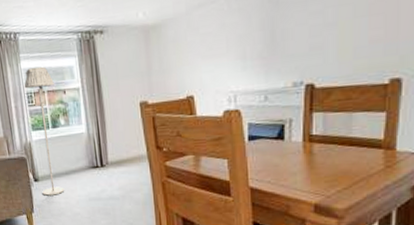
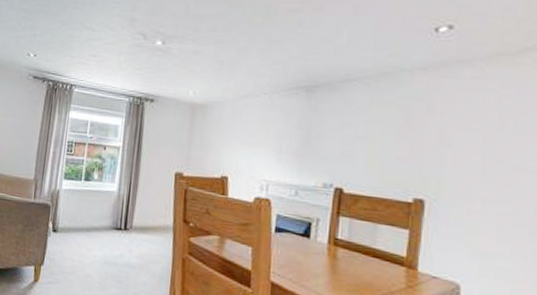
floor lamp: present [24,66,65,196] -> none [57,119,97,251]

